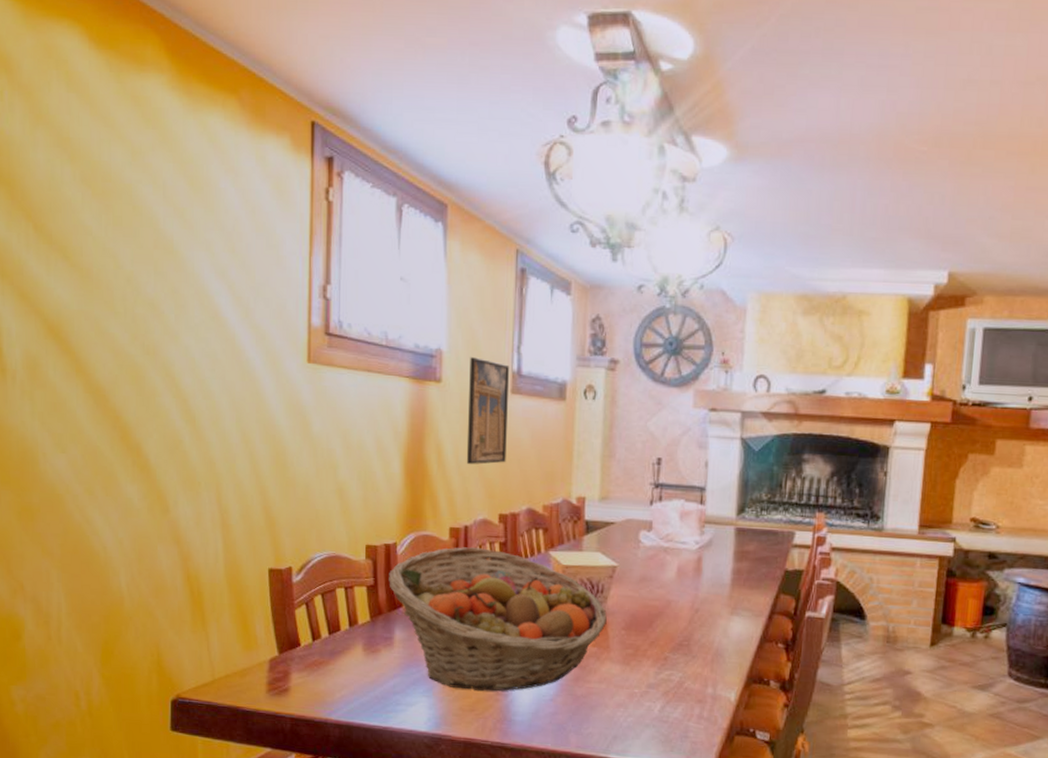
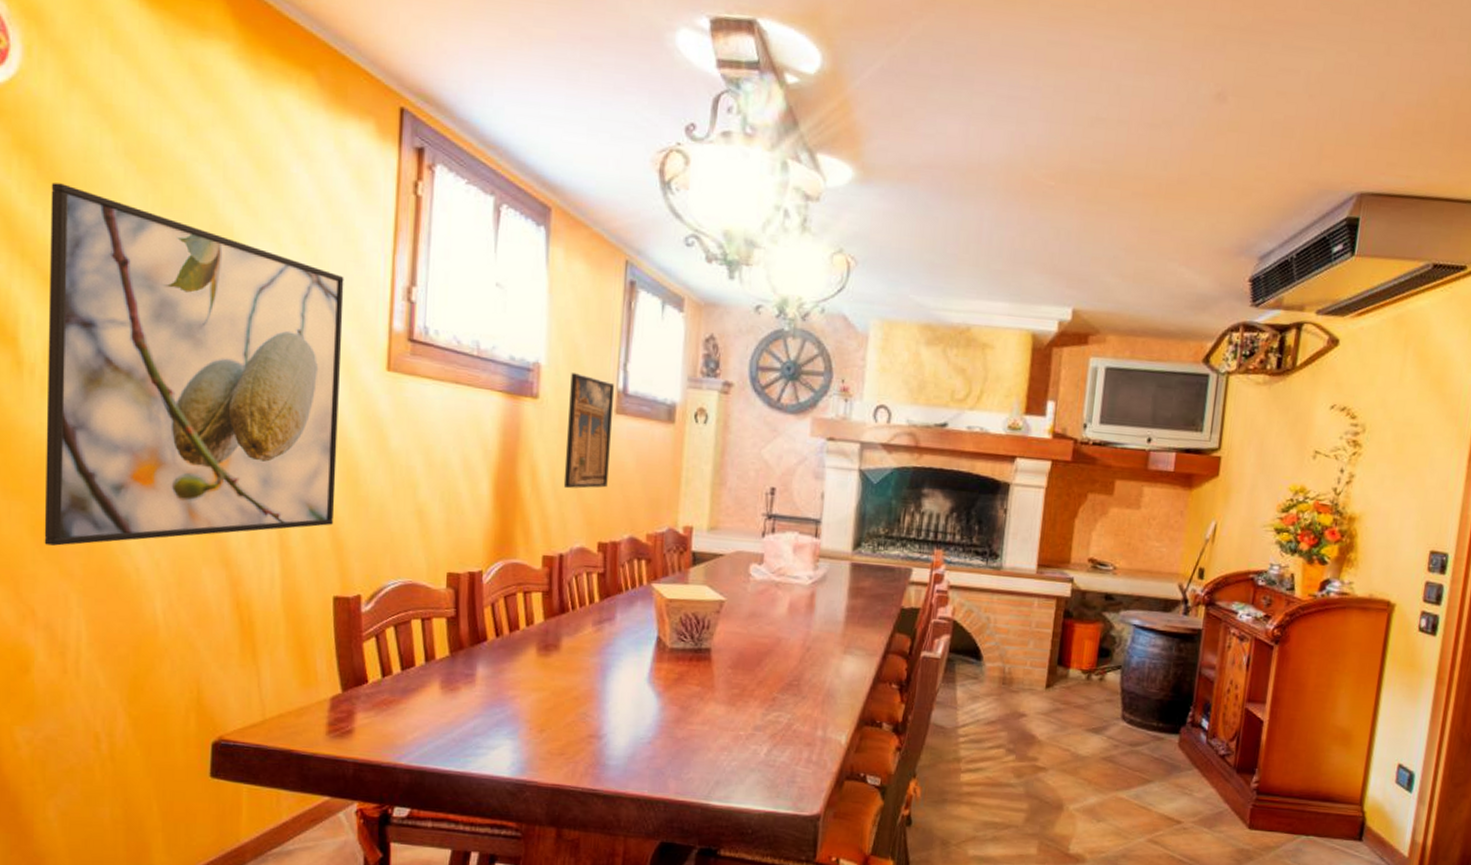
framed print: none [23,210,268,529] -> present [44,182,344,546]
fruit basket: present [389,547,607,692] -> none [472,577,712,734]

